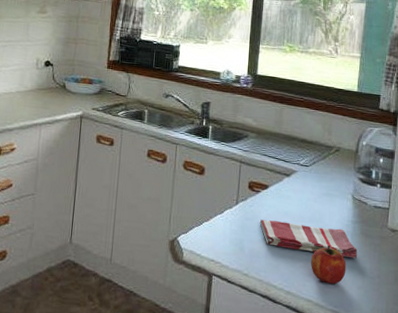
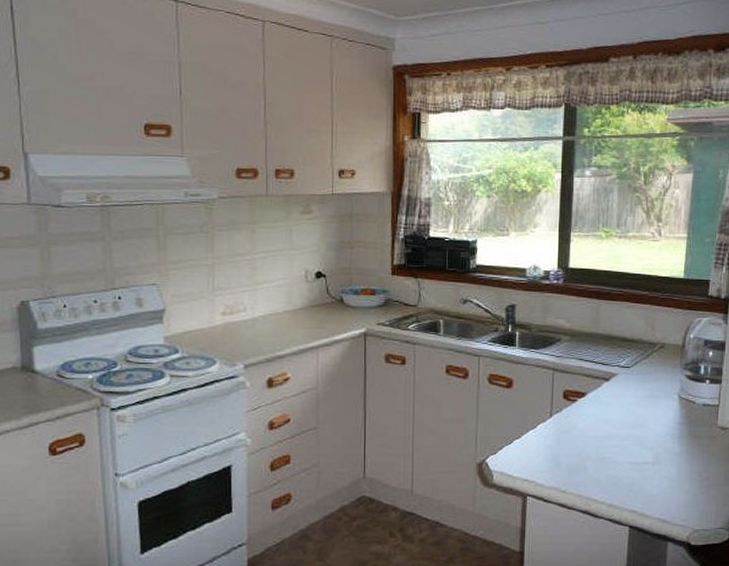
dish towel: present [259,219,358,259] -> none [577,431,685,463]
fruit: present [310,246,346,285] -> none [633,452,673,492]

